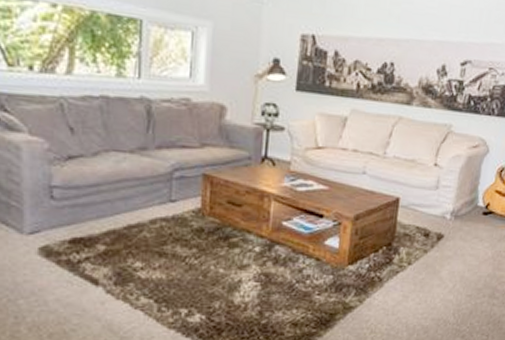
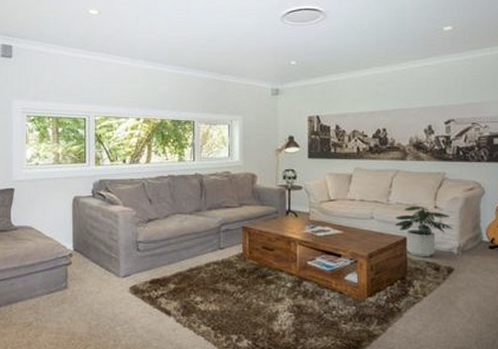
potted plant: none [389,161,450,222] -> present [395,205,453,258]

